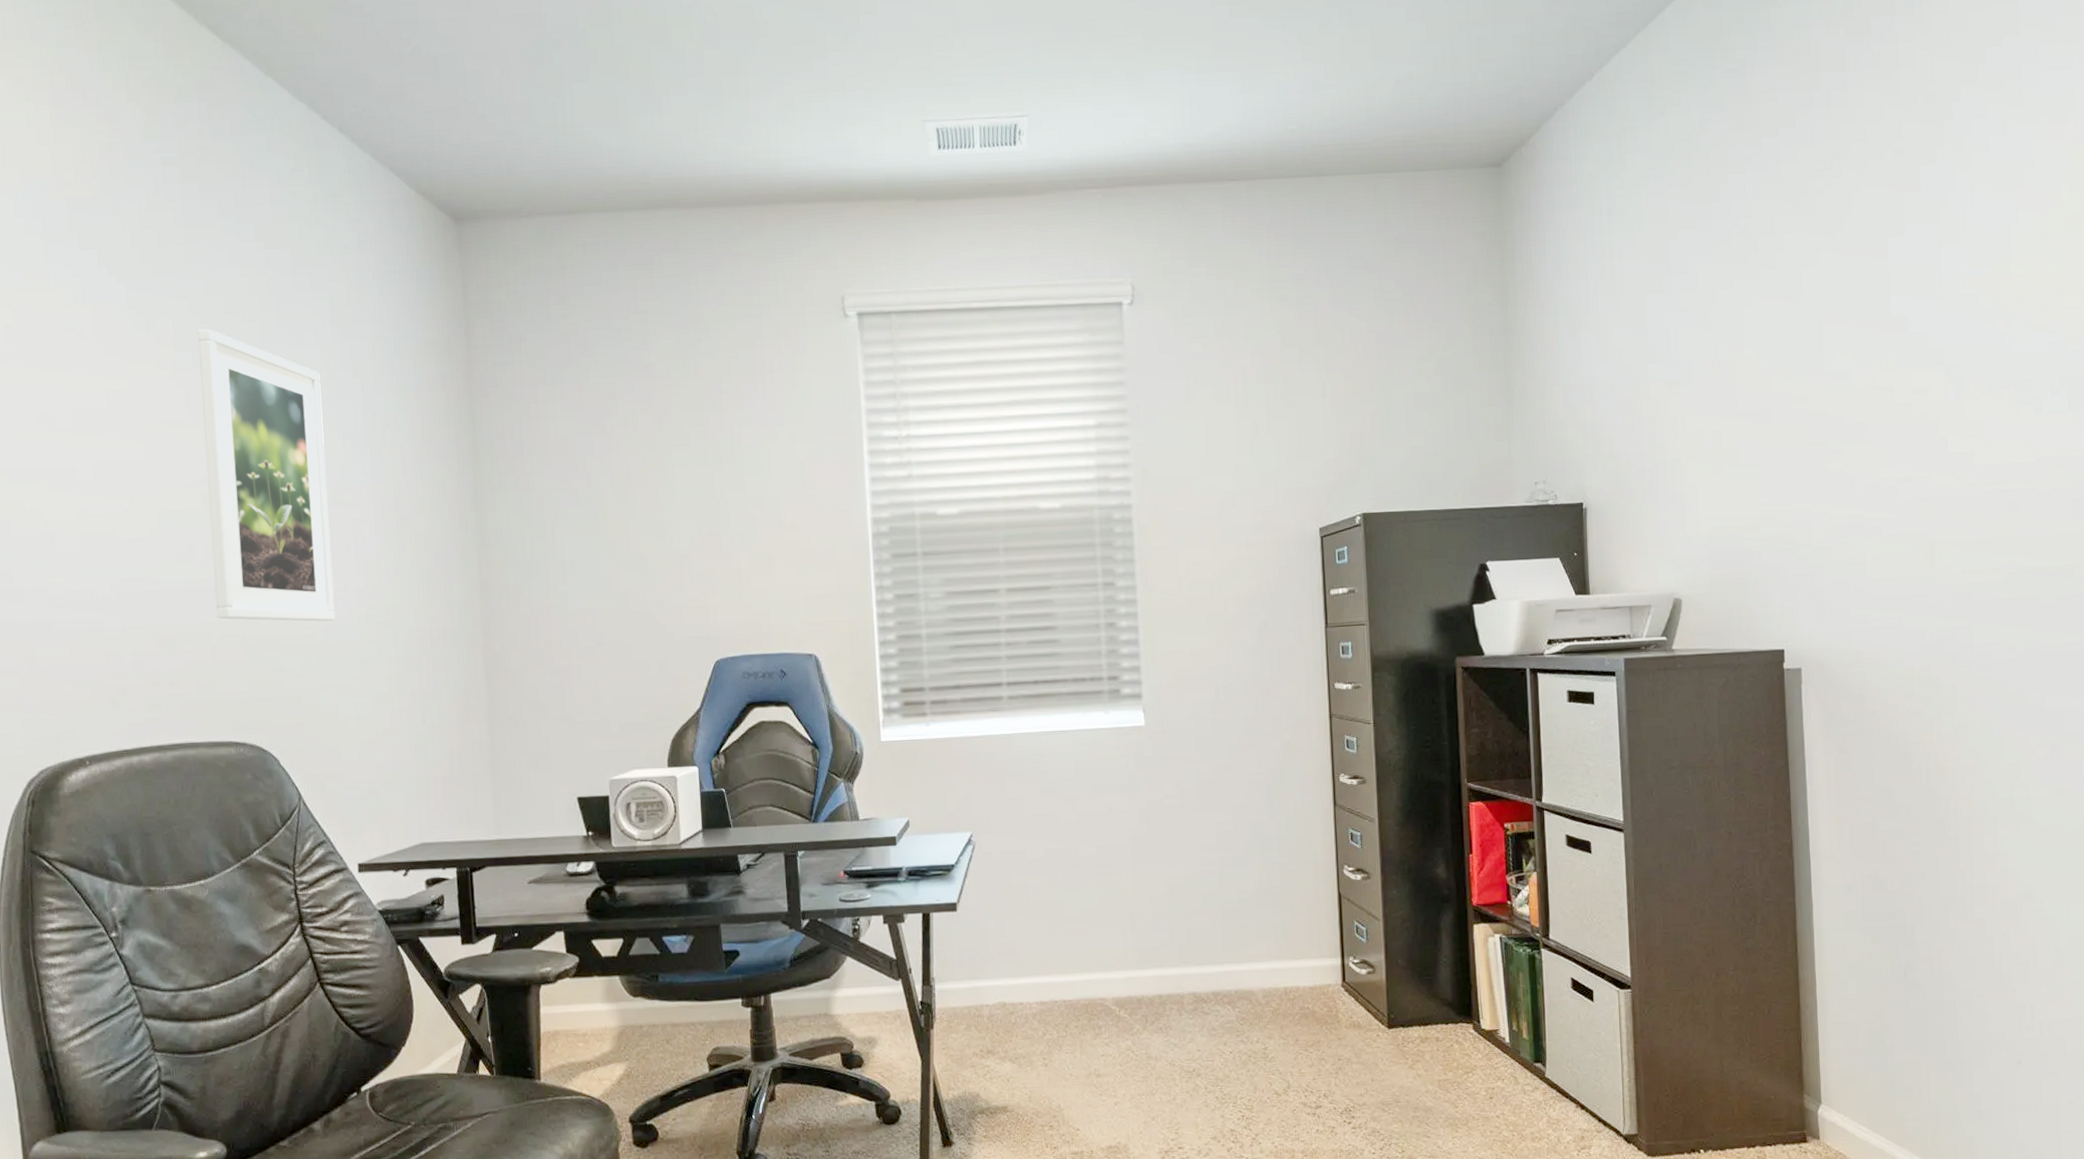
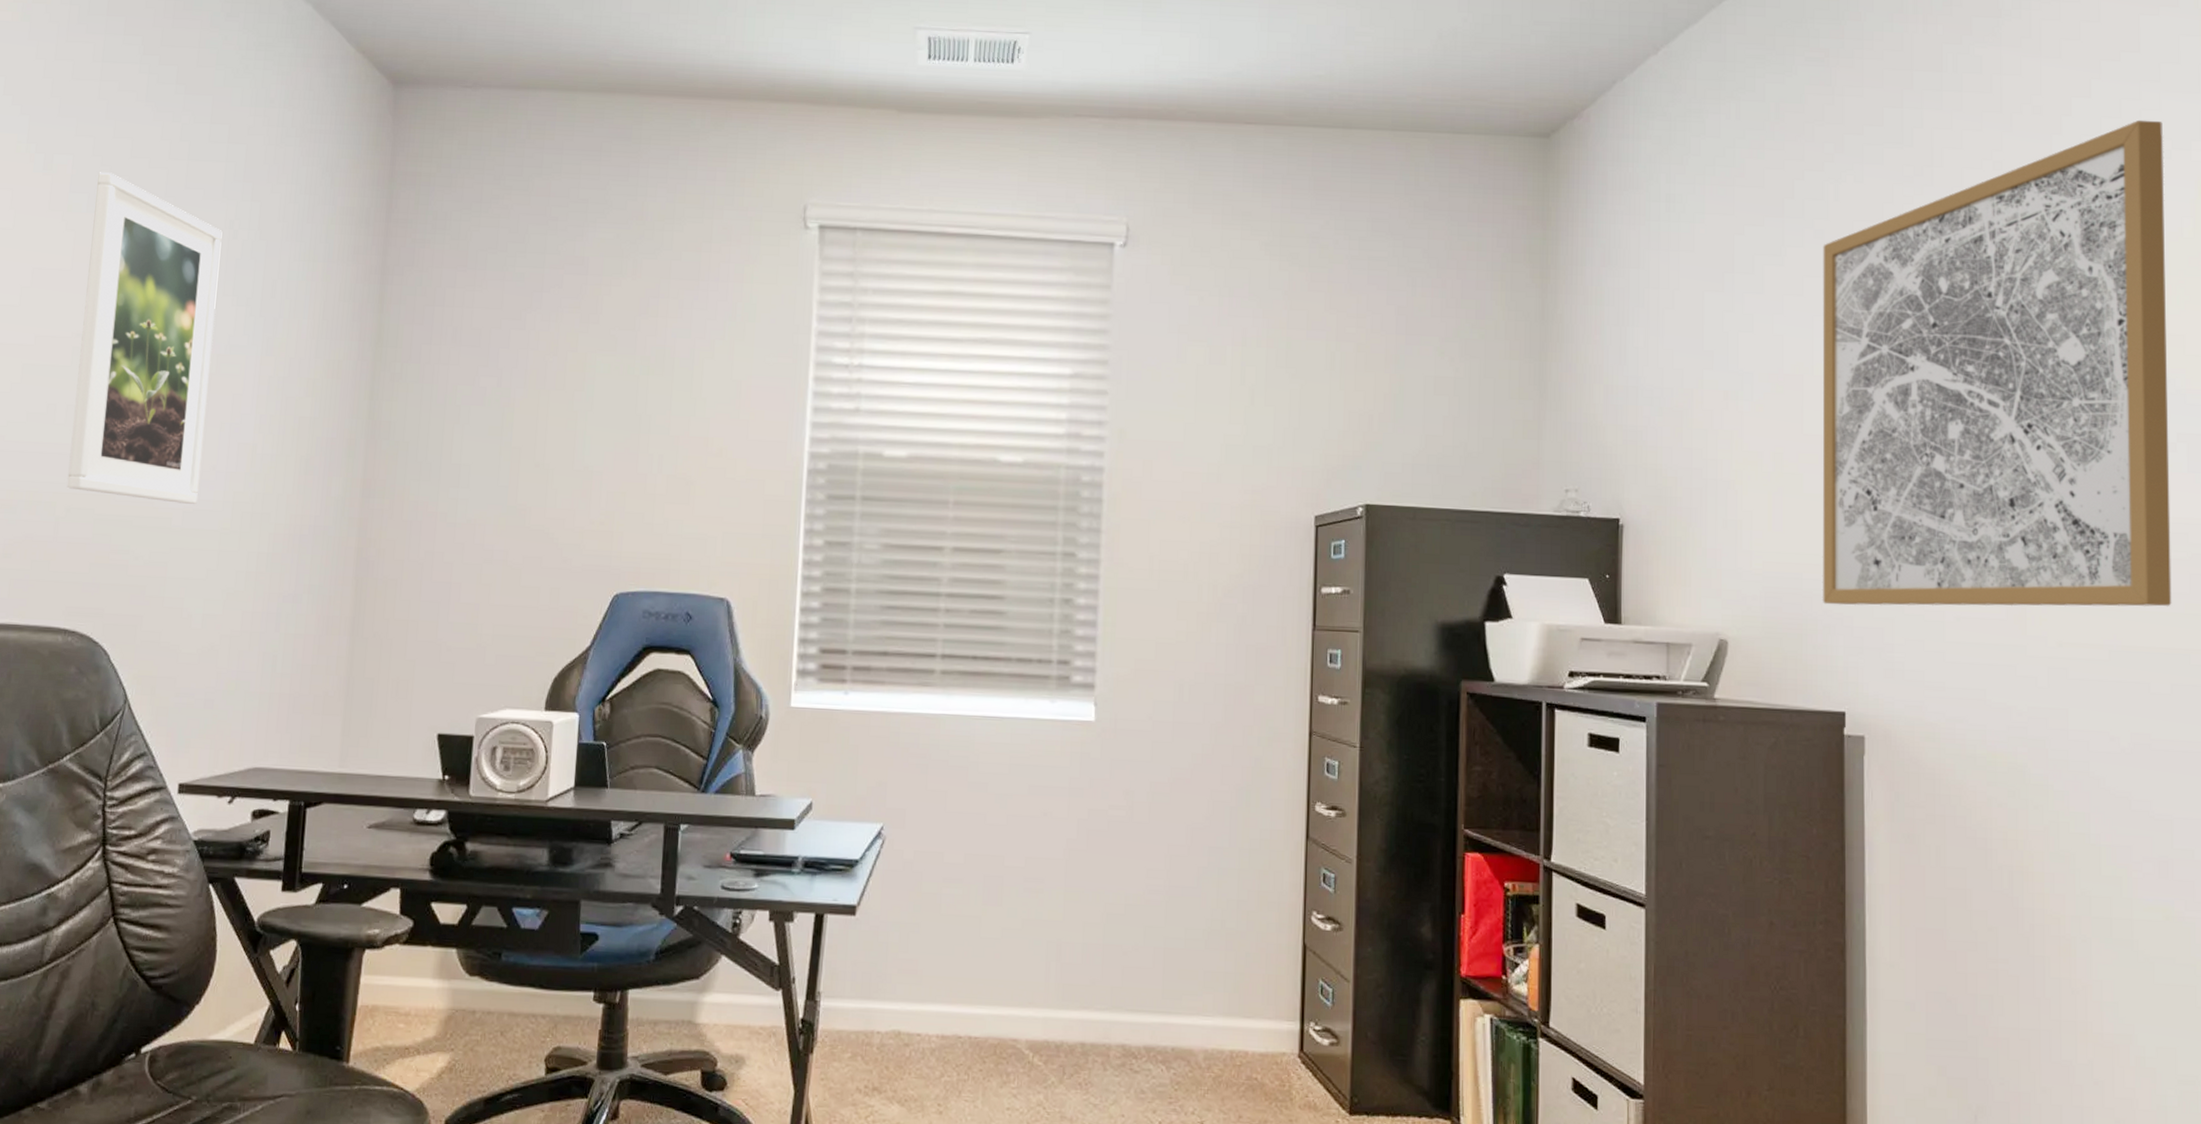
wall art: none [1747,97,2057,559] -> present [1822,120,2172,607]

